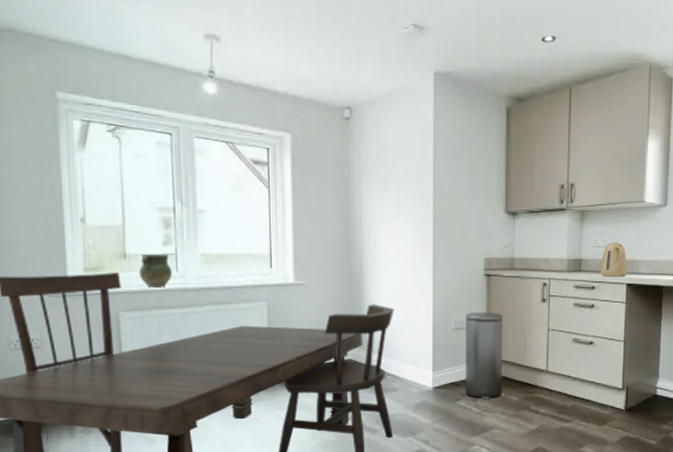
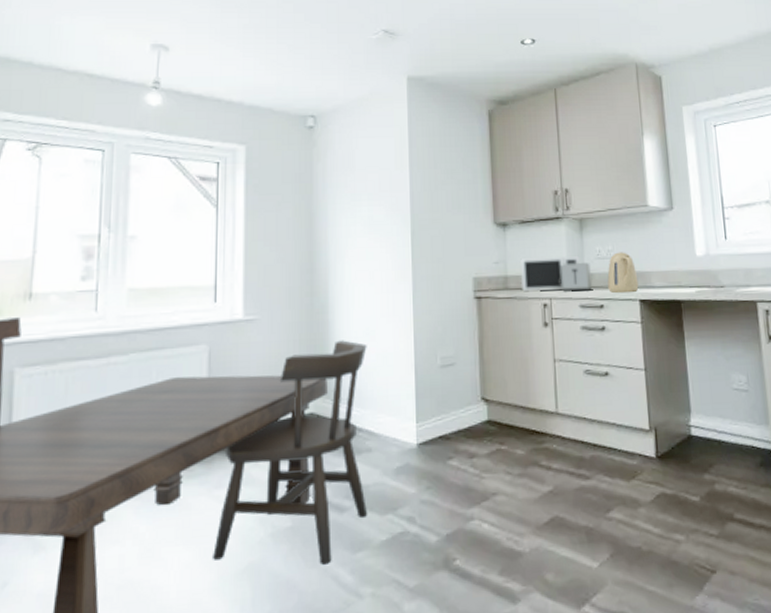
ceramic jug: present [139,255,172,288] -> none [46,292,89,334]
pedal bin: present [465,311,504,399] -> none [454,342,504,455]
microwave: none [525,244,577,273] -> present [519,256,579,292]
toaster: none [559,250,588,275] -> present [560,263,593,293]

